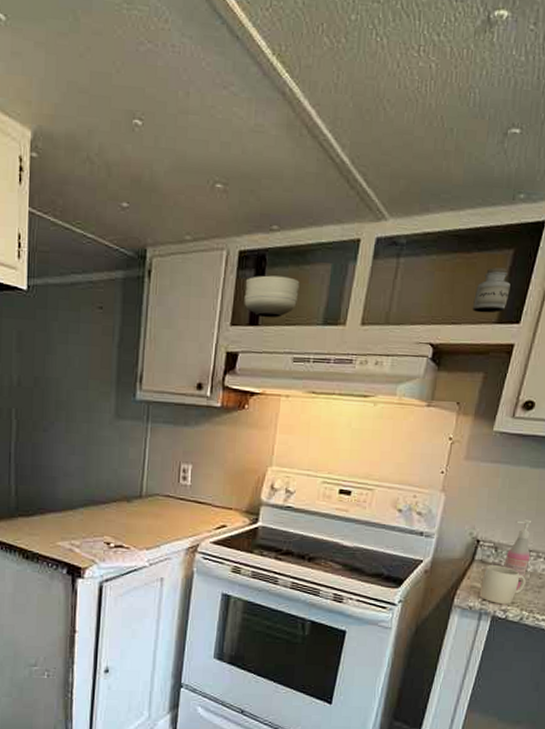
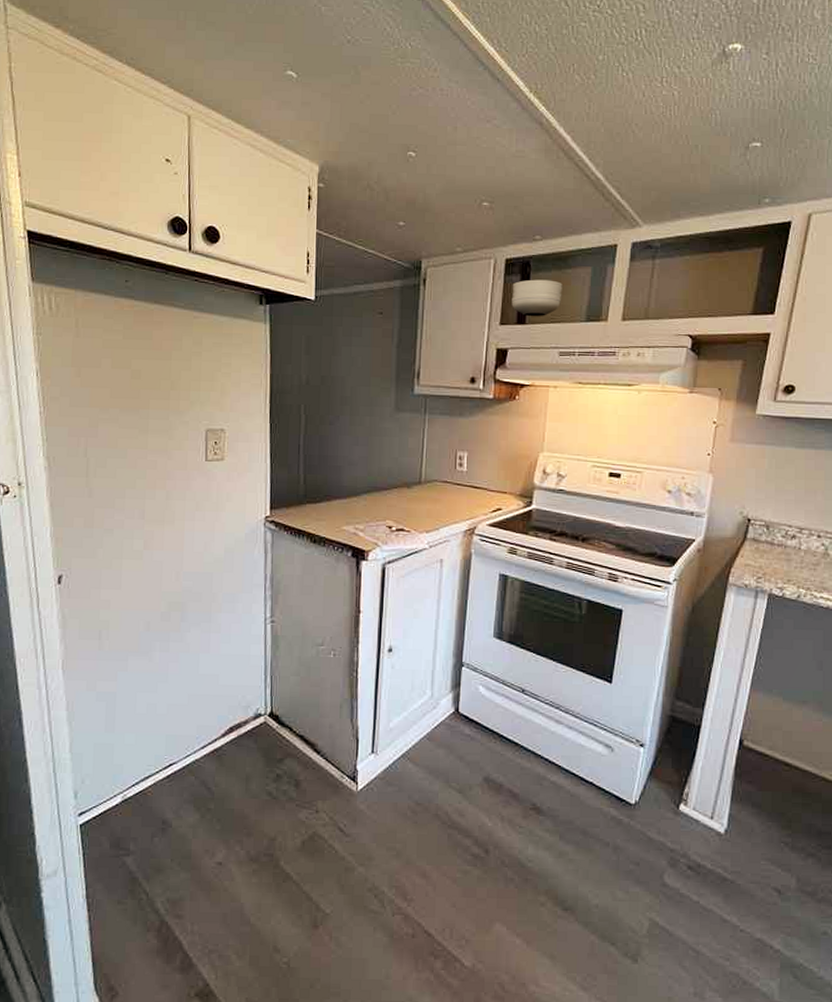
jar: present [472,267,511,313] -> none [727,264,762,306]
mug: present [479,565,526,605] -> none [754,543,800,583]
soap dispenser: present [504,519,532,590] -> none [777,498,803,568]

